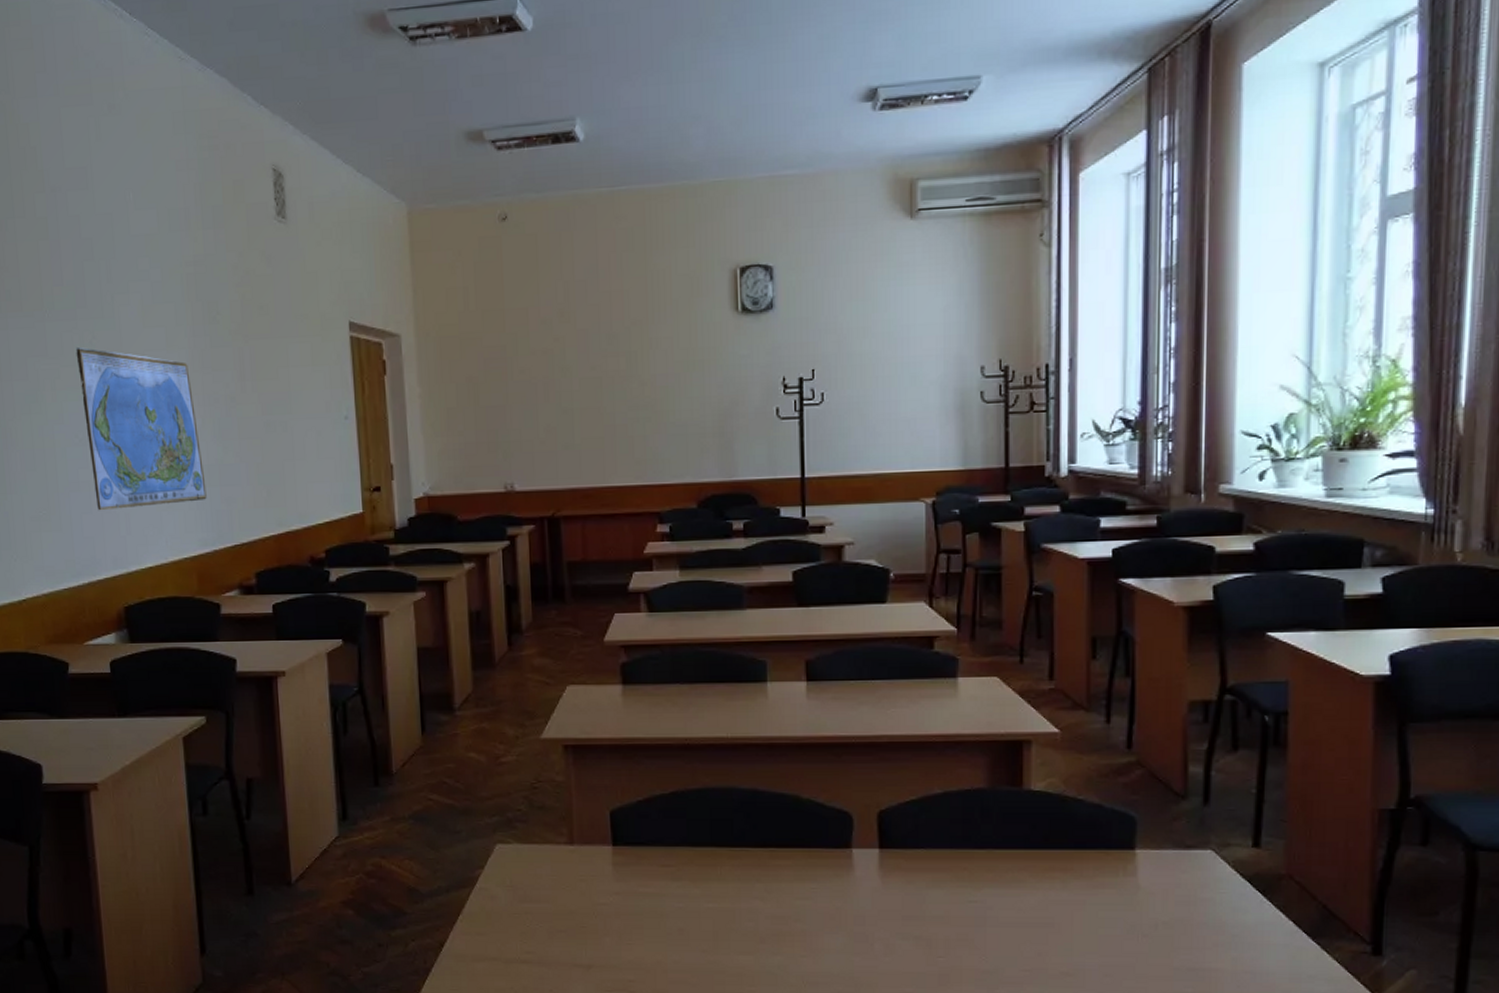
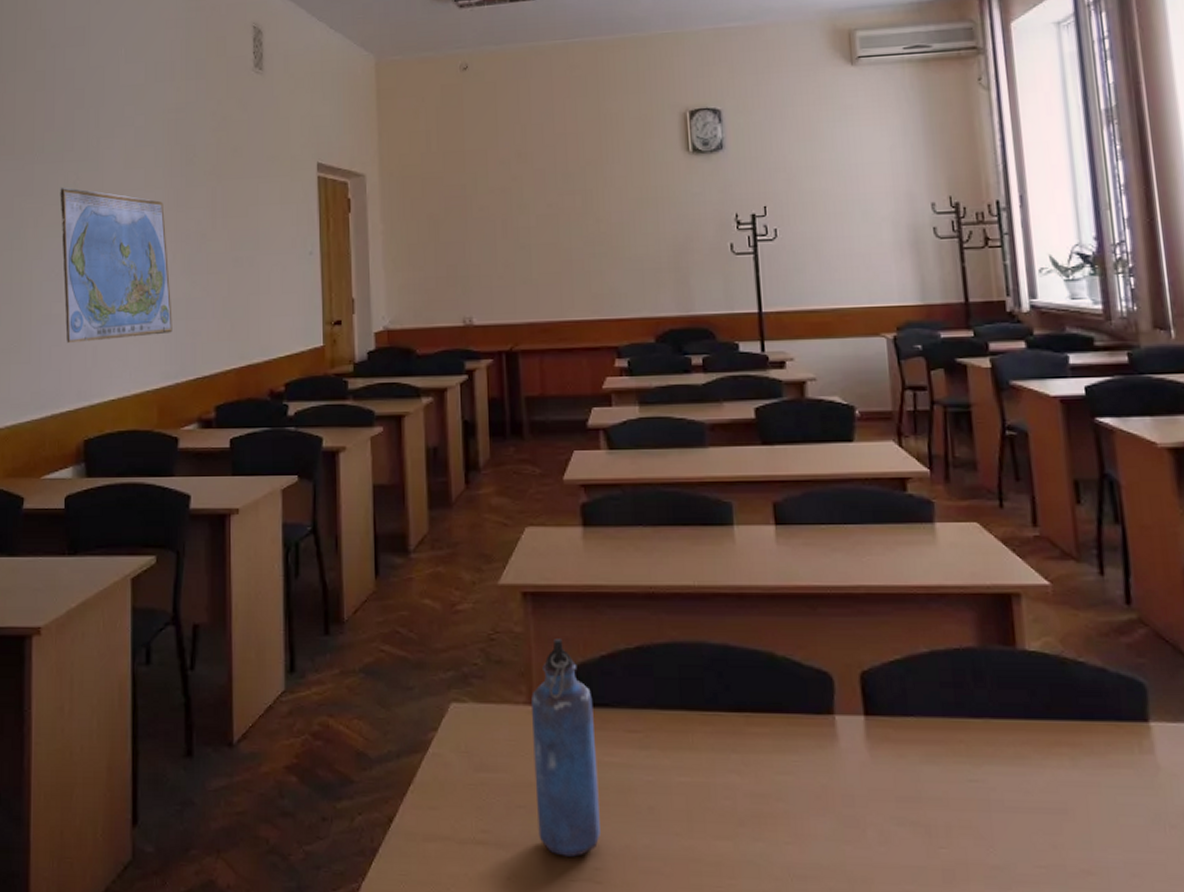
water bottle: none [572,786,634,971] -> present [531,639,601,857]

